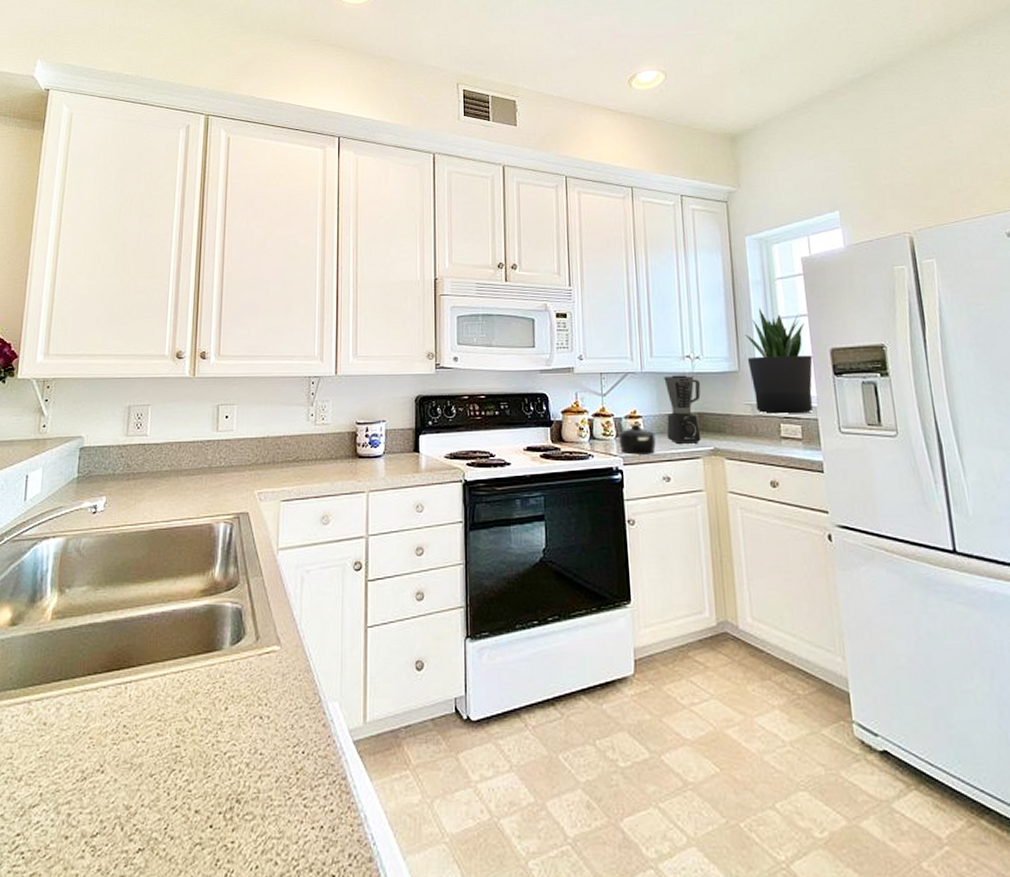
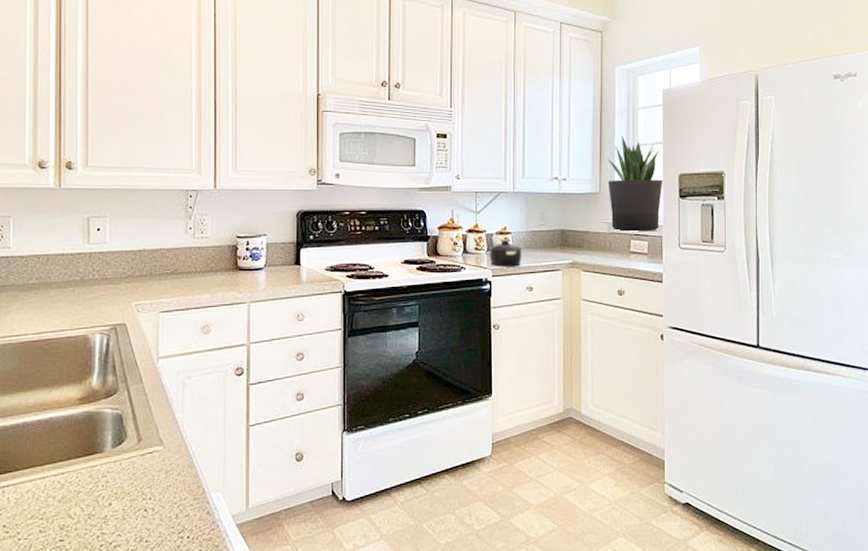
blender: present [664,375,701,444] -> none [532,195,564,258]

